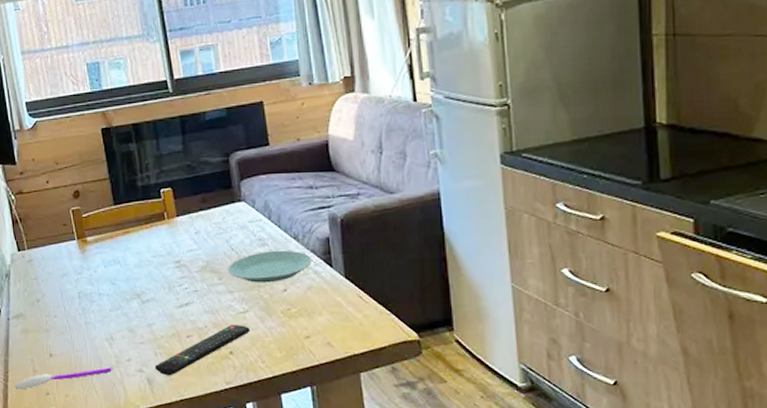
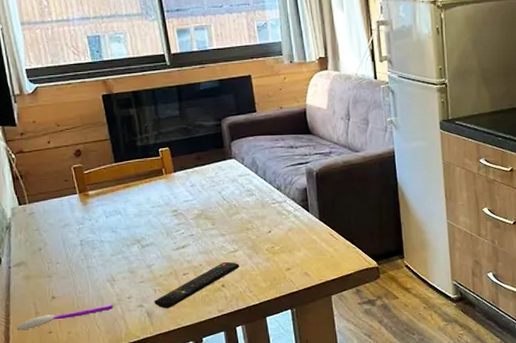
plate: present [227,250,312,283] -> none [219,199,293,227]

